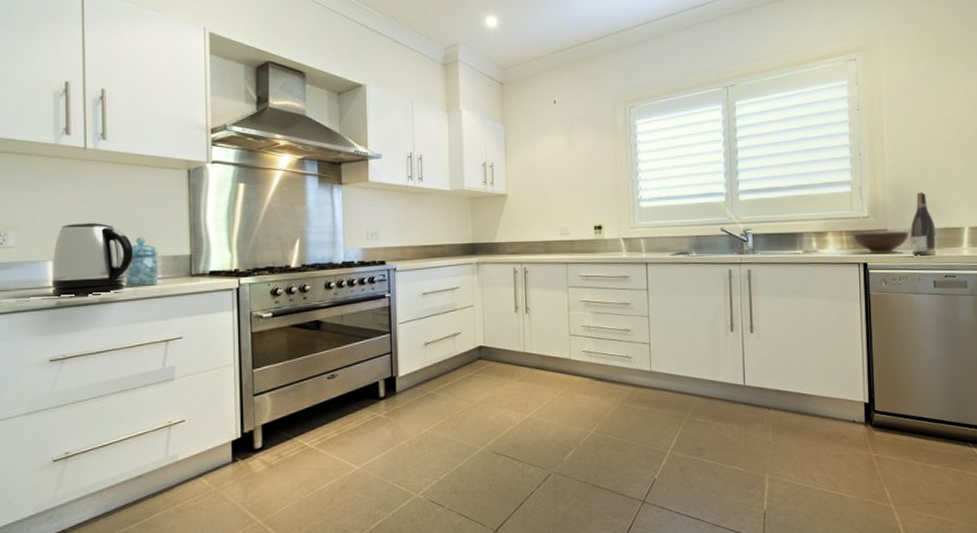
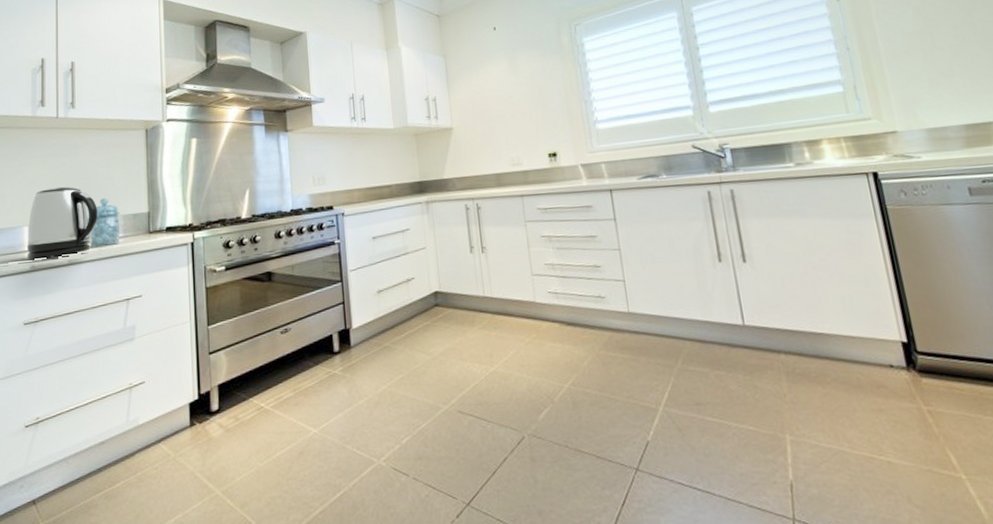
bowl: present [853,230,909,254] -> none [854,131,926,160]
wine bottle: present [910,192,937,256] -> none [925,84,967,160]

